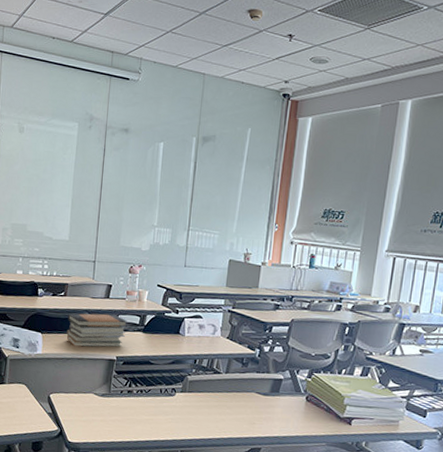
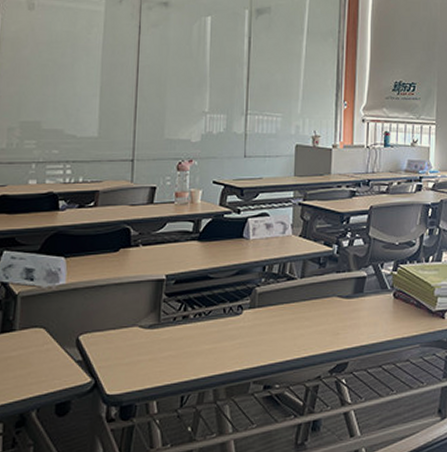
book stack: present [66,313,127,347] -> none [99,223,178,270]

